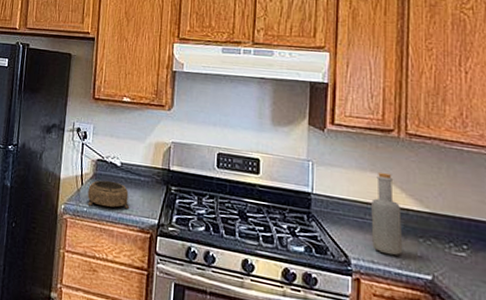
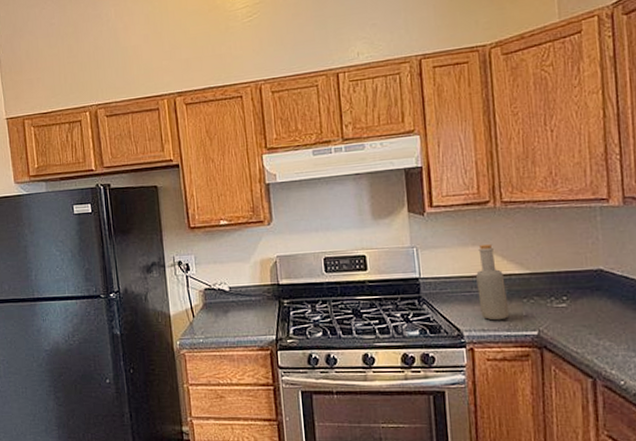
decorative bowl: present [87,180,129,209] -> none [200,307,245,336]

